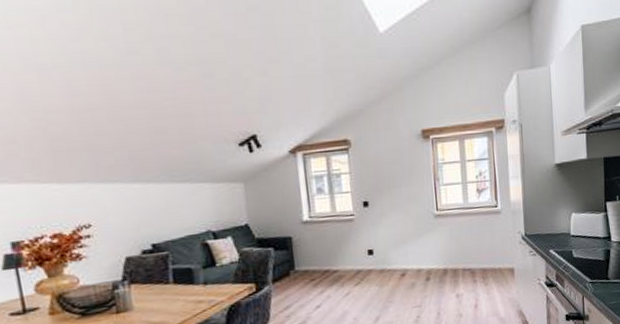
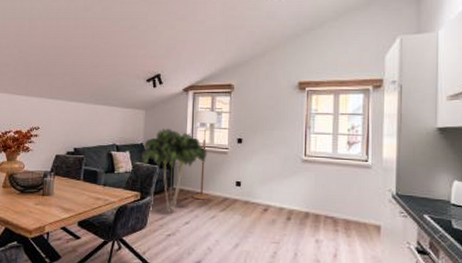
indoor plant: none [247,202,331,300] -> present [140,129,208,214]
floor lamp: none [307,169,342,279] -> present [193,107,217,200]

